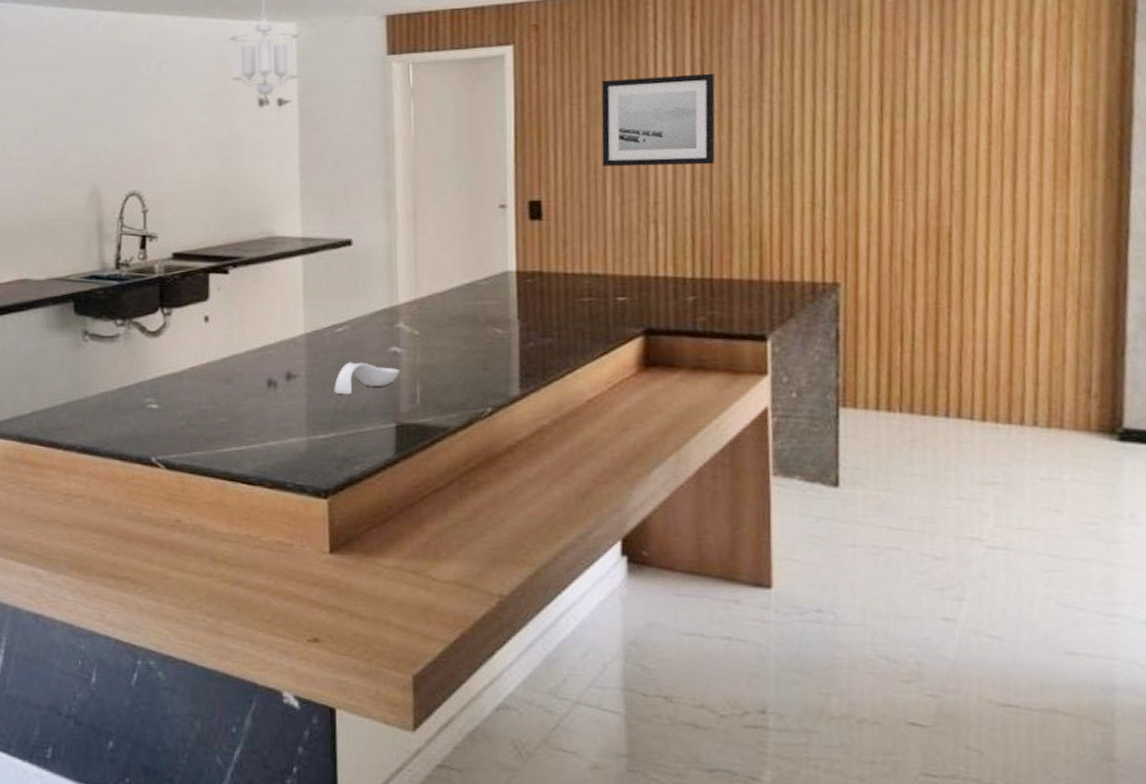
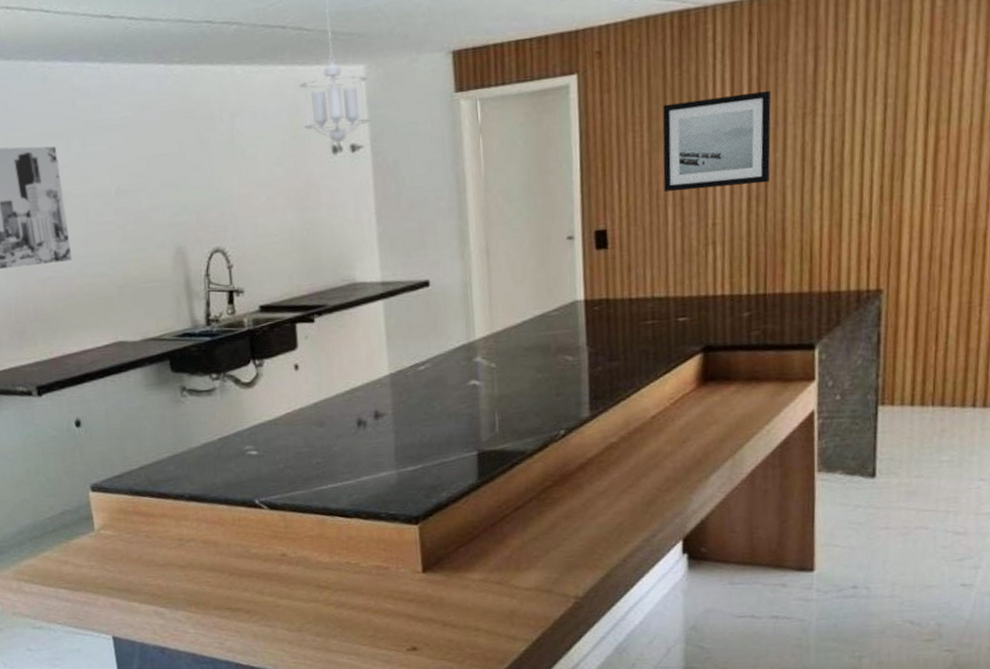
spoon rest: present [334,362,400,395] -> none [419,397,480,429]

